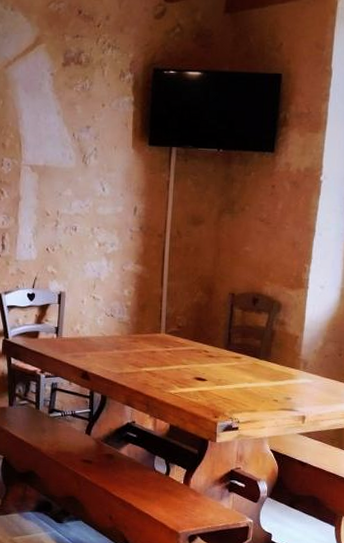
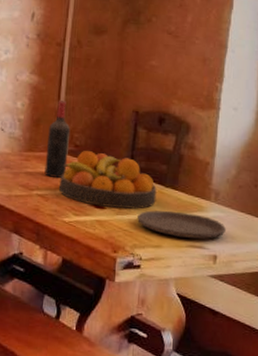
wine bottle: none [151,286,174,356] -> present [44,99,71,178]
fruit bowl: none [165,331,252,380] -> present [59,151,157,209]
plate: none [235,379,313,403] -> present [137,210,226,239]

